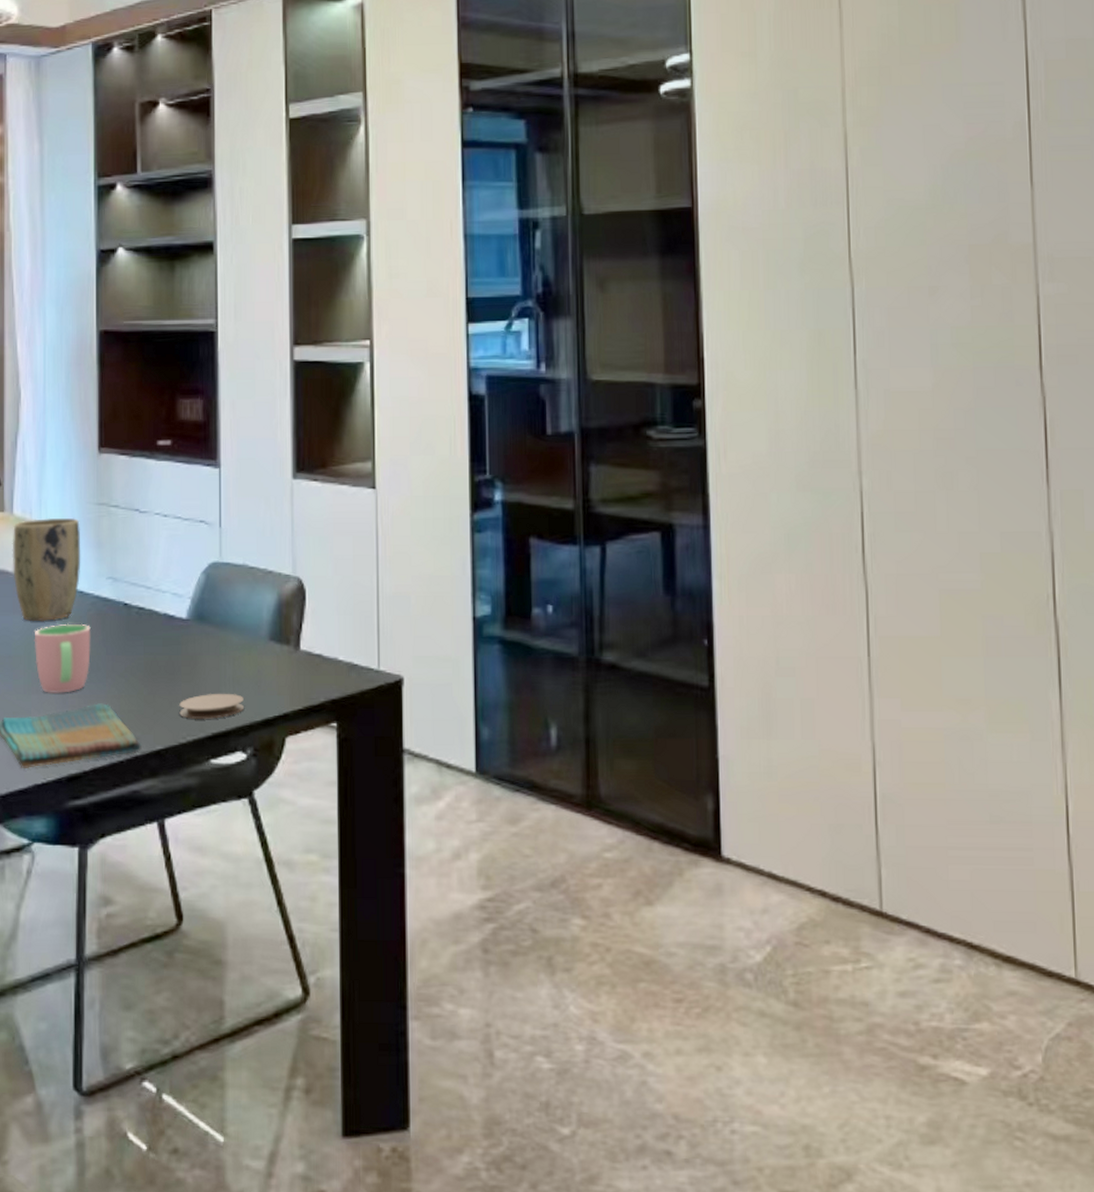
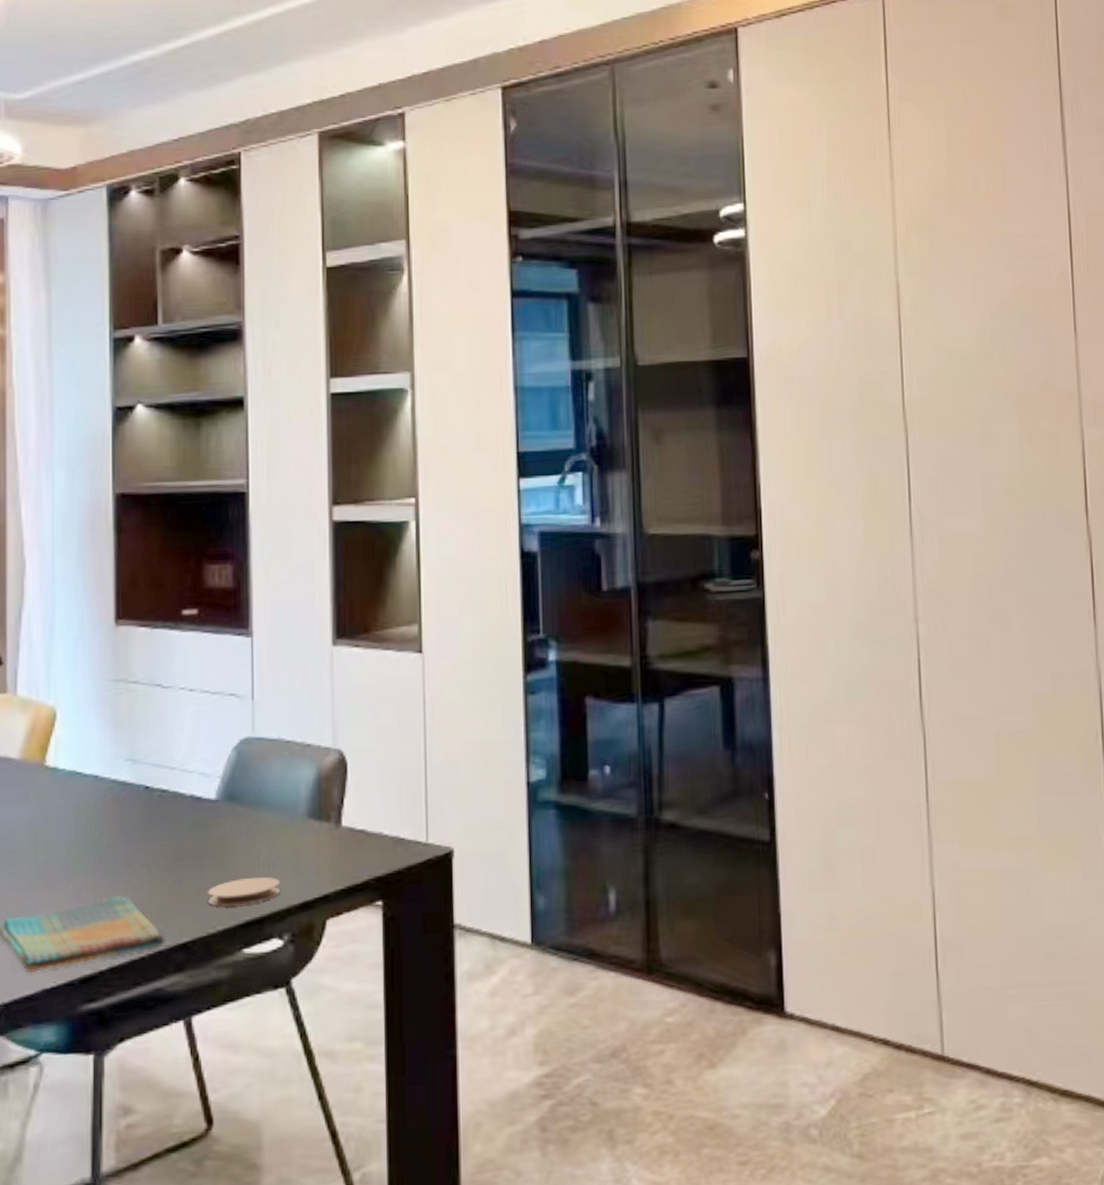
plant pot: present [12,517,81,622] -> none [16,696,96,812]
cup: present [34,623,91,693] -> none [41,810,107,889]

